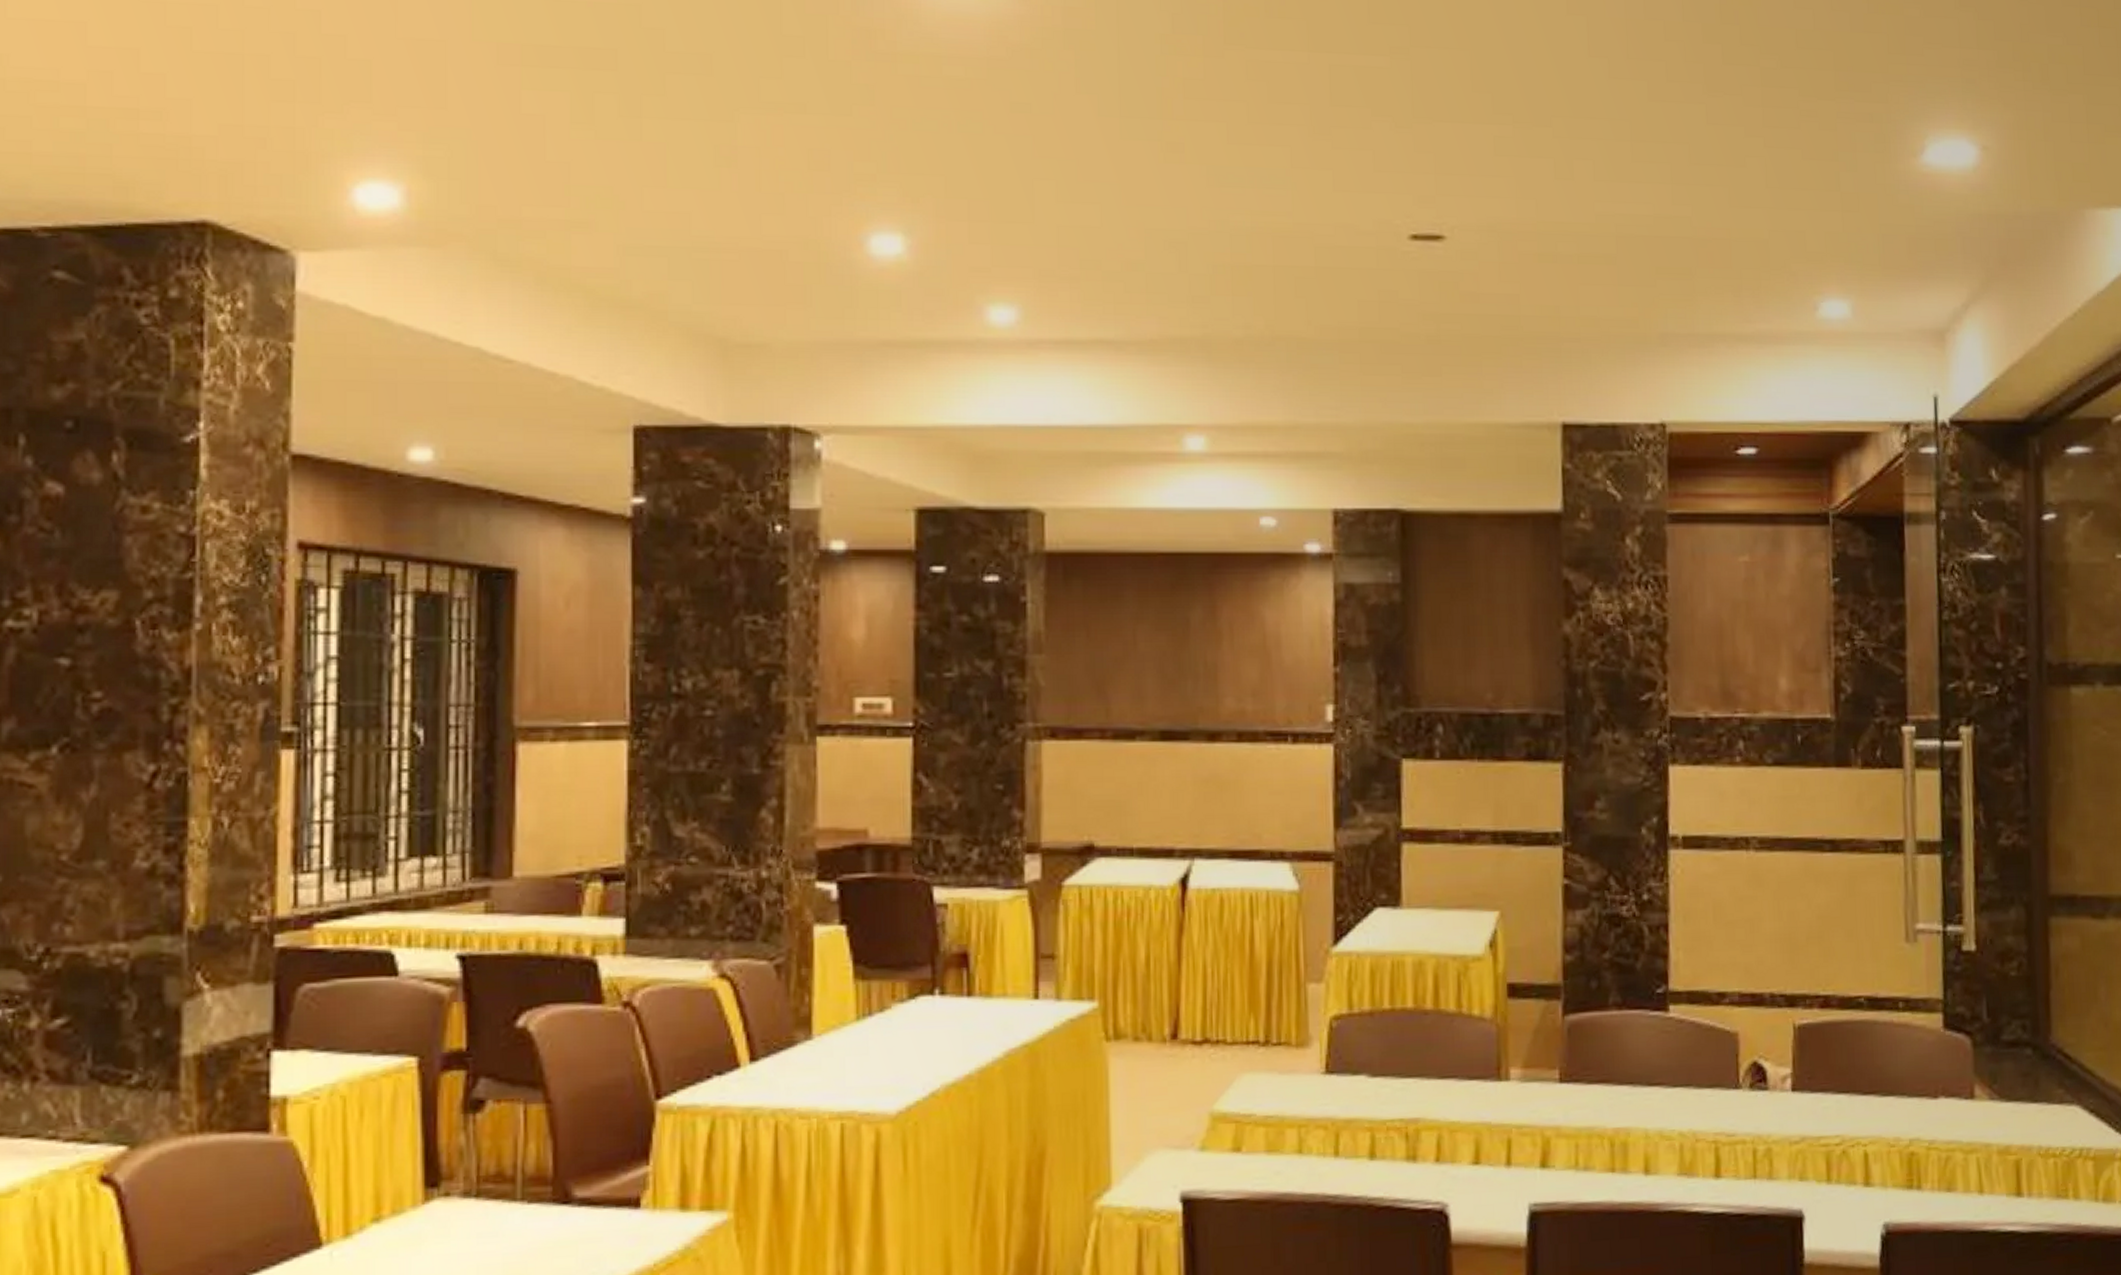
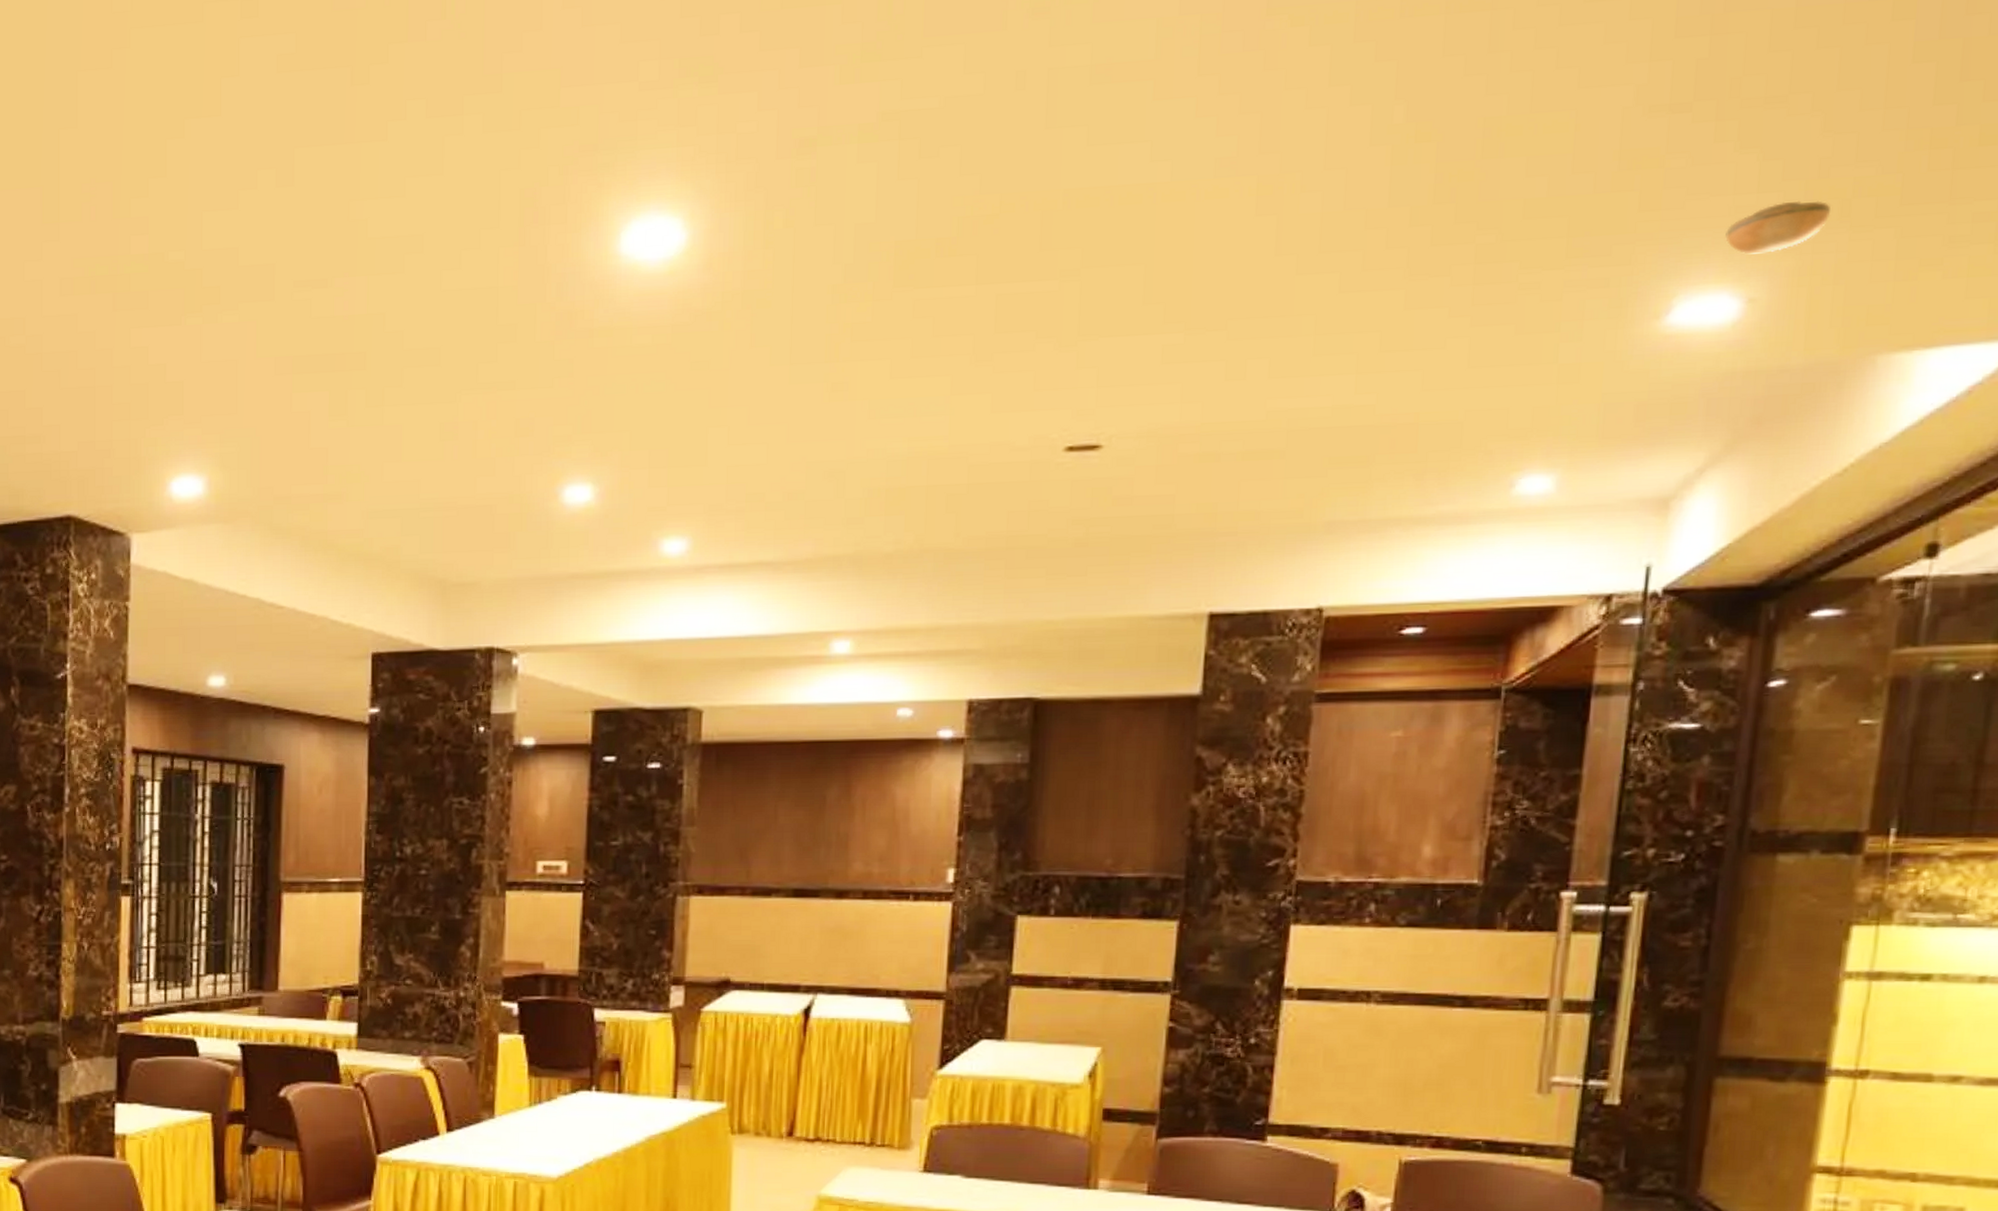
smoke detector: none [1958,60,2034,106] -> present [1725,200,1830,254]

